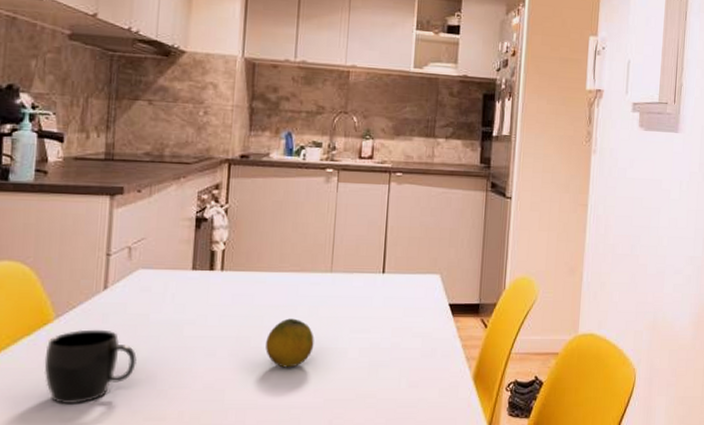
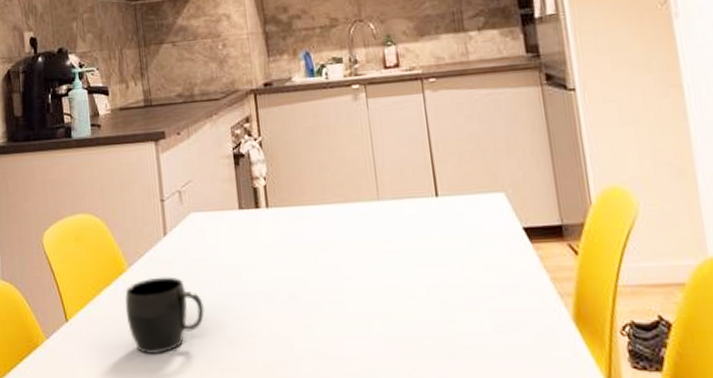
fruit: present [266,318,314,368] -> none [324,255,376,312]

